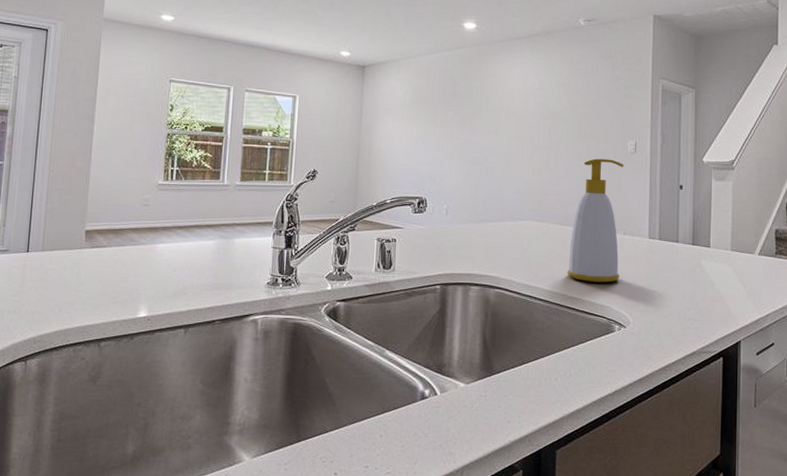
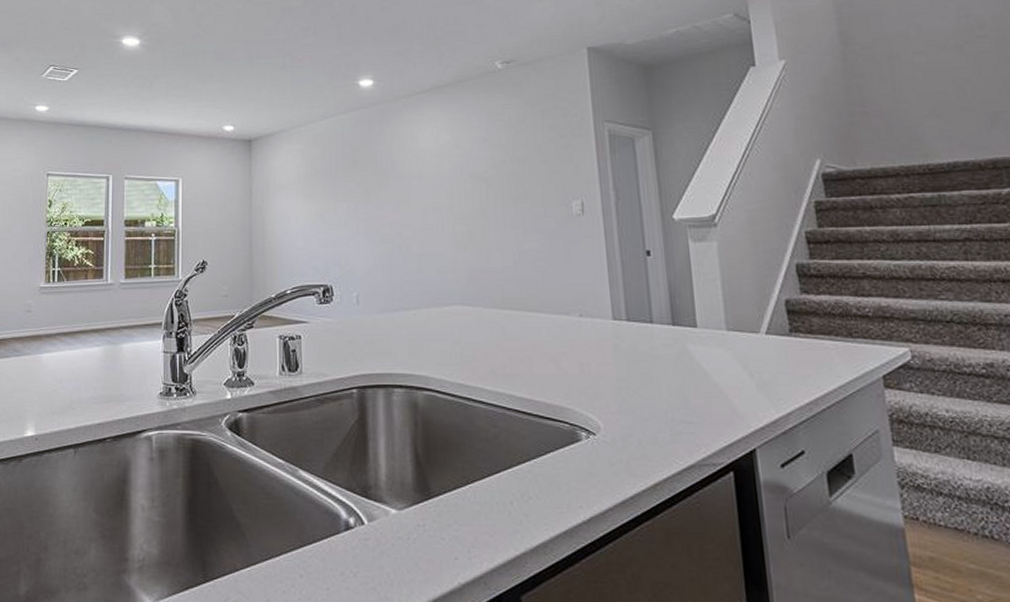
soap bottle: present [567,158,624,283] -> none [512,224,581,378]

